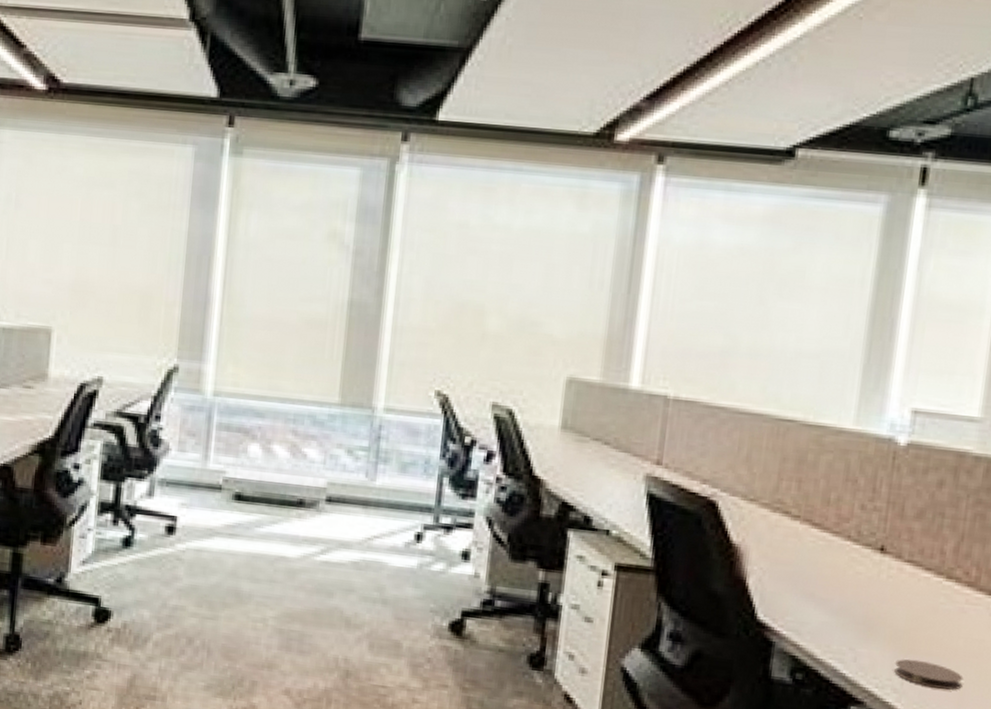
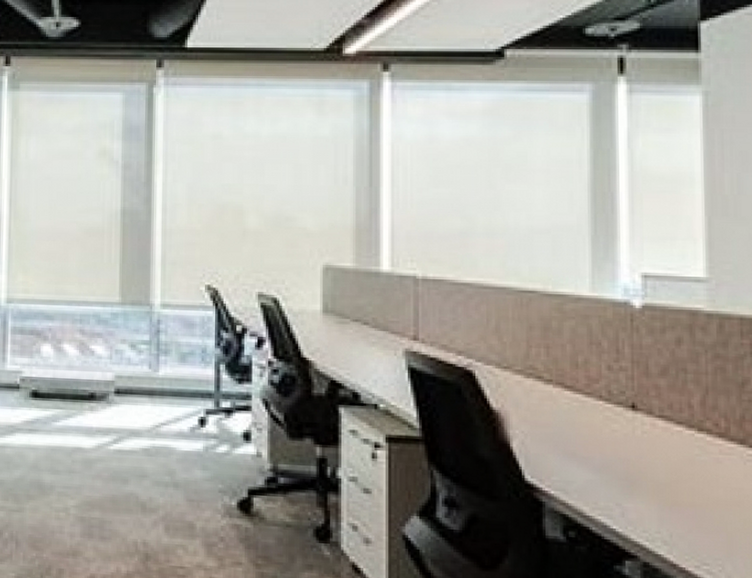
coaster: present [894,659,964,690] -> none [662,511,729,539]

